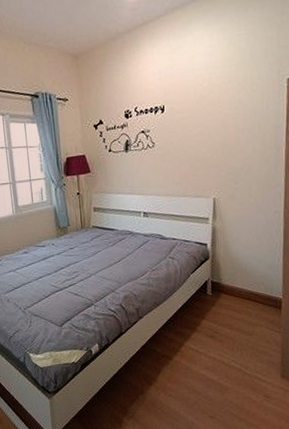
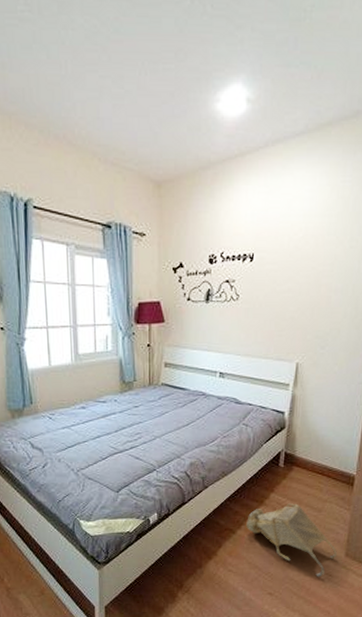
bag: none [182,328,273,399] -> present [246,503,337,577]

